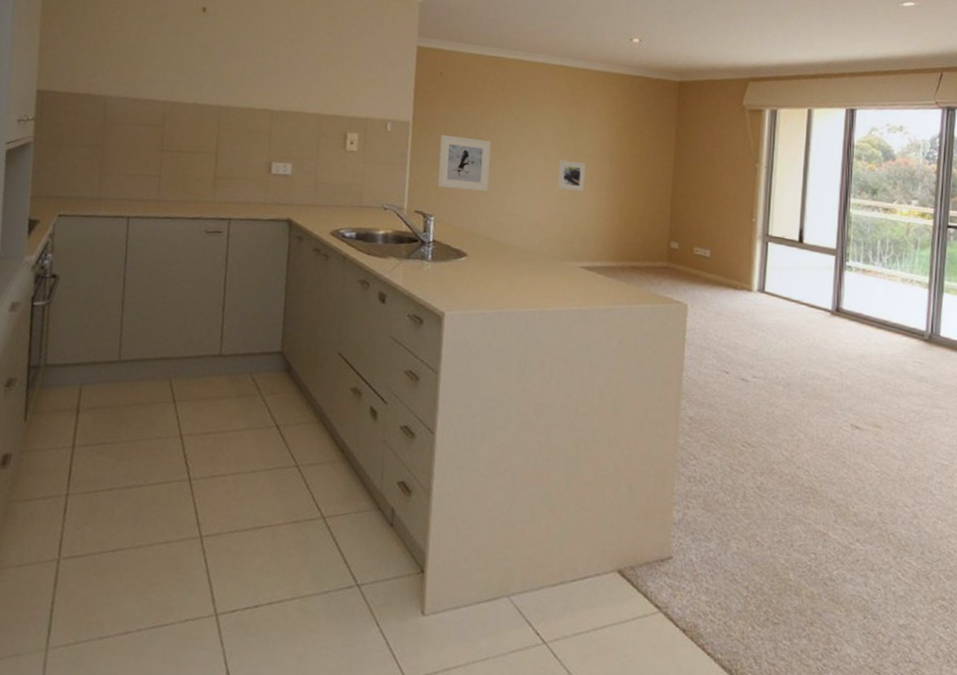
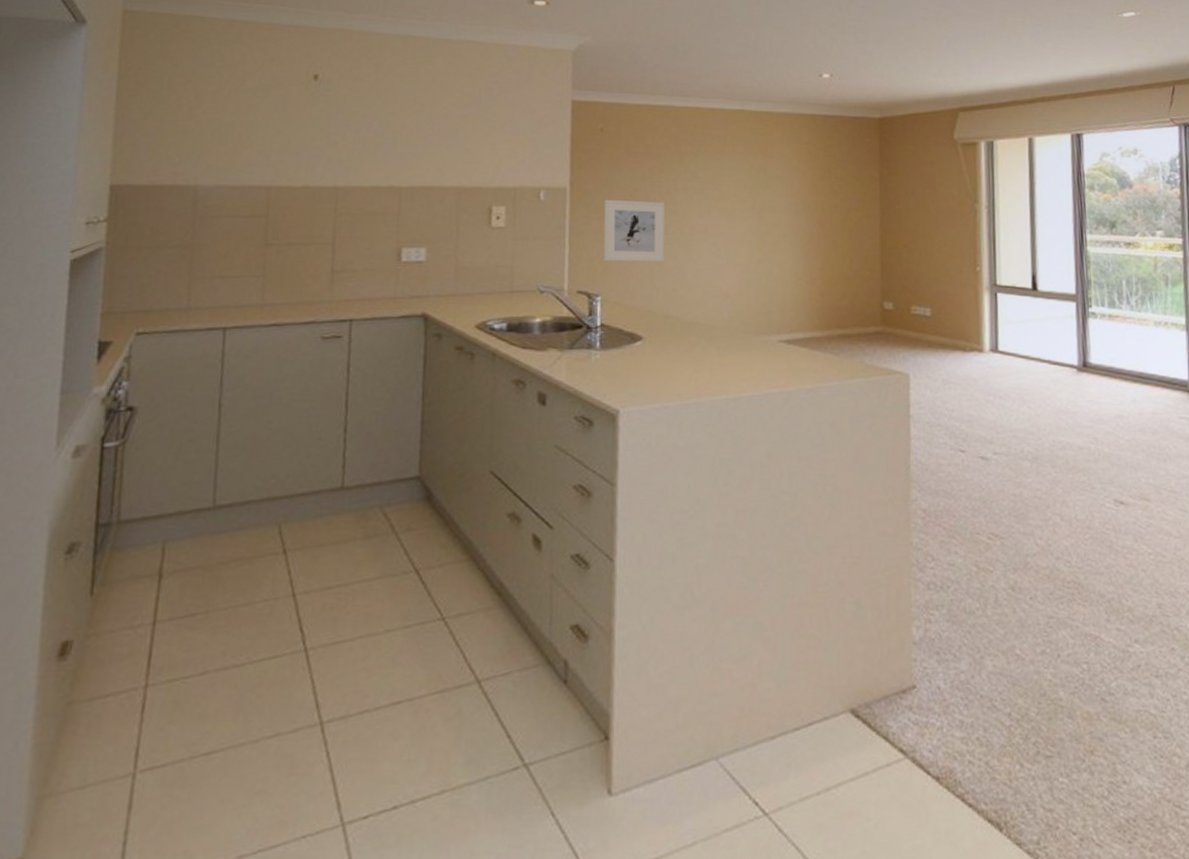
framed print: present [557,160,586,192] -> none [745,217,778,253]

